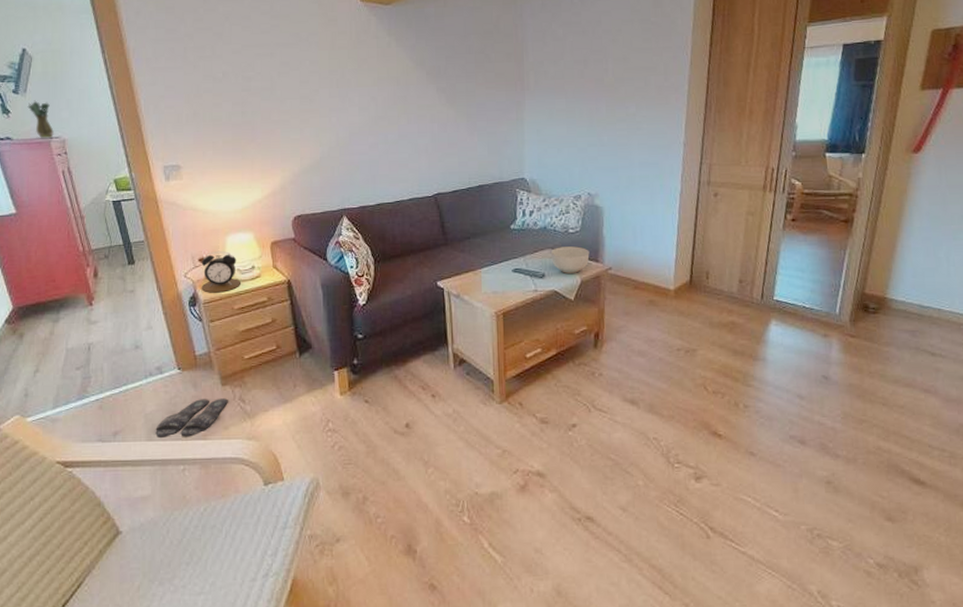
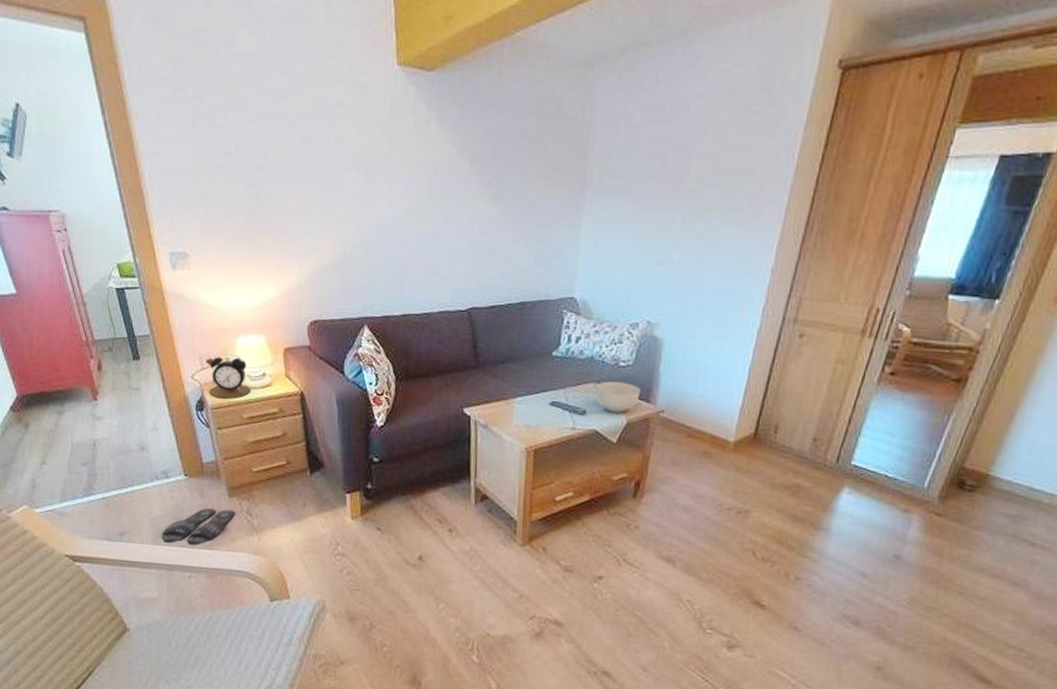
vase: present [27,100,54,139] -> none [23,166,52,212]

